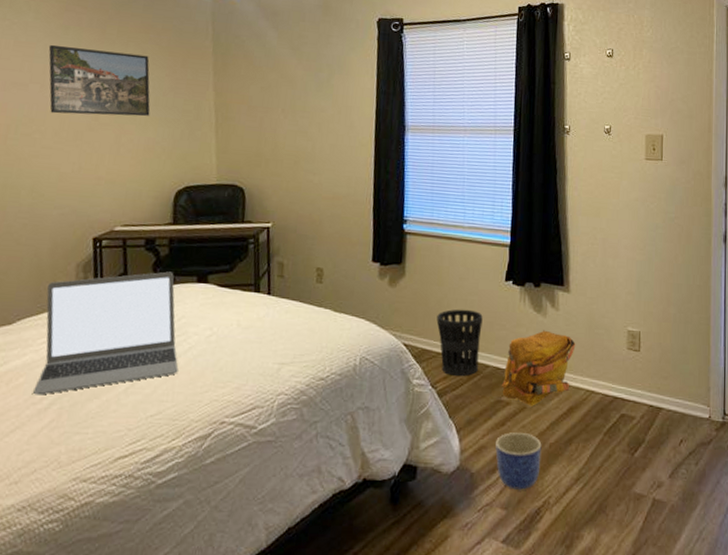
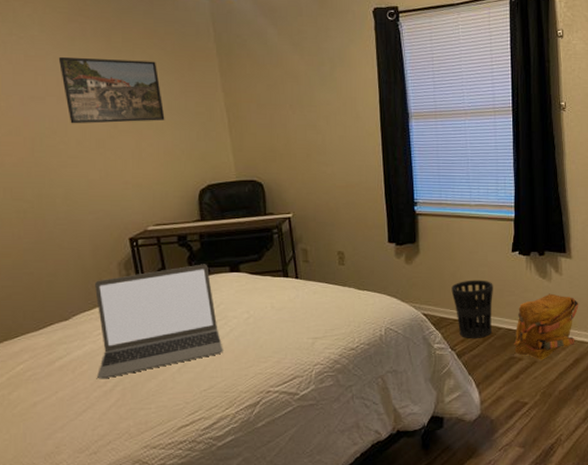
planter: present [495,432,542,490] -> none [511,383,552,431]

